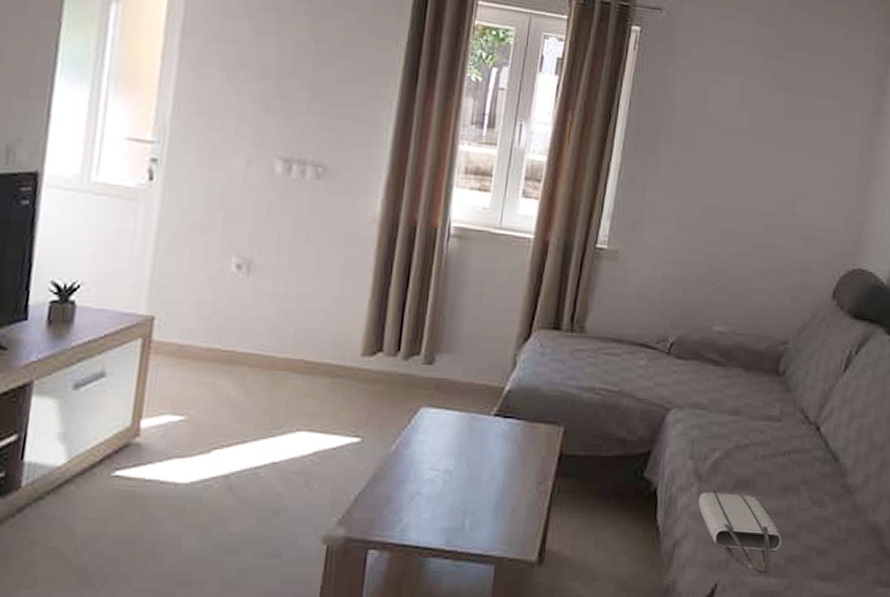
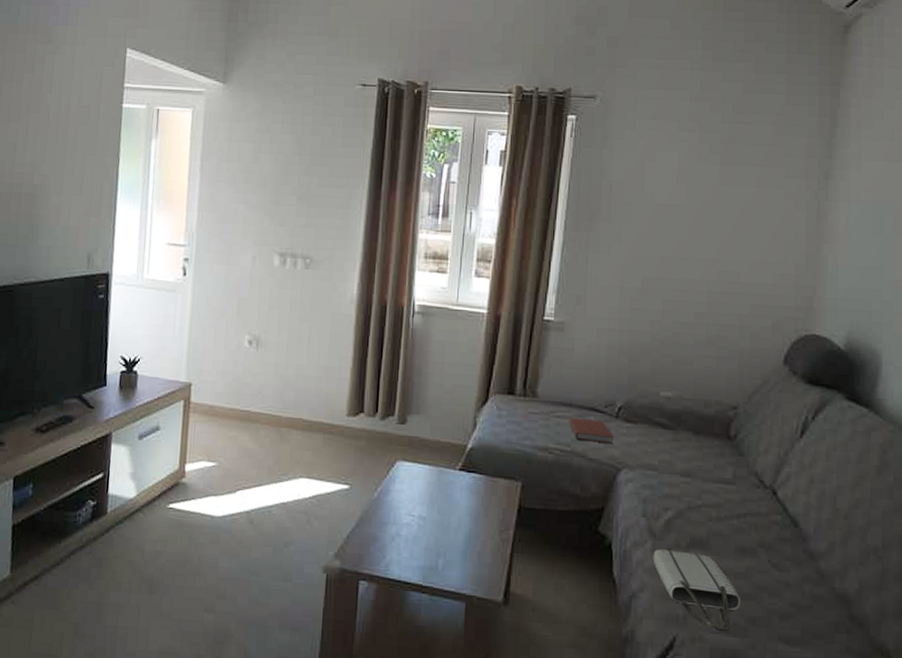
book: none [618,354,664,383] -> present [569,417,613,444]

